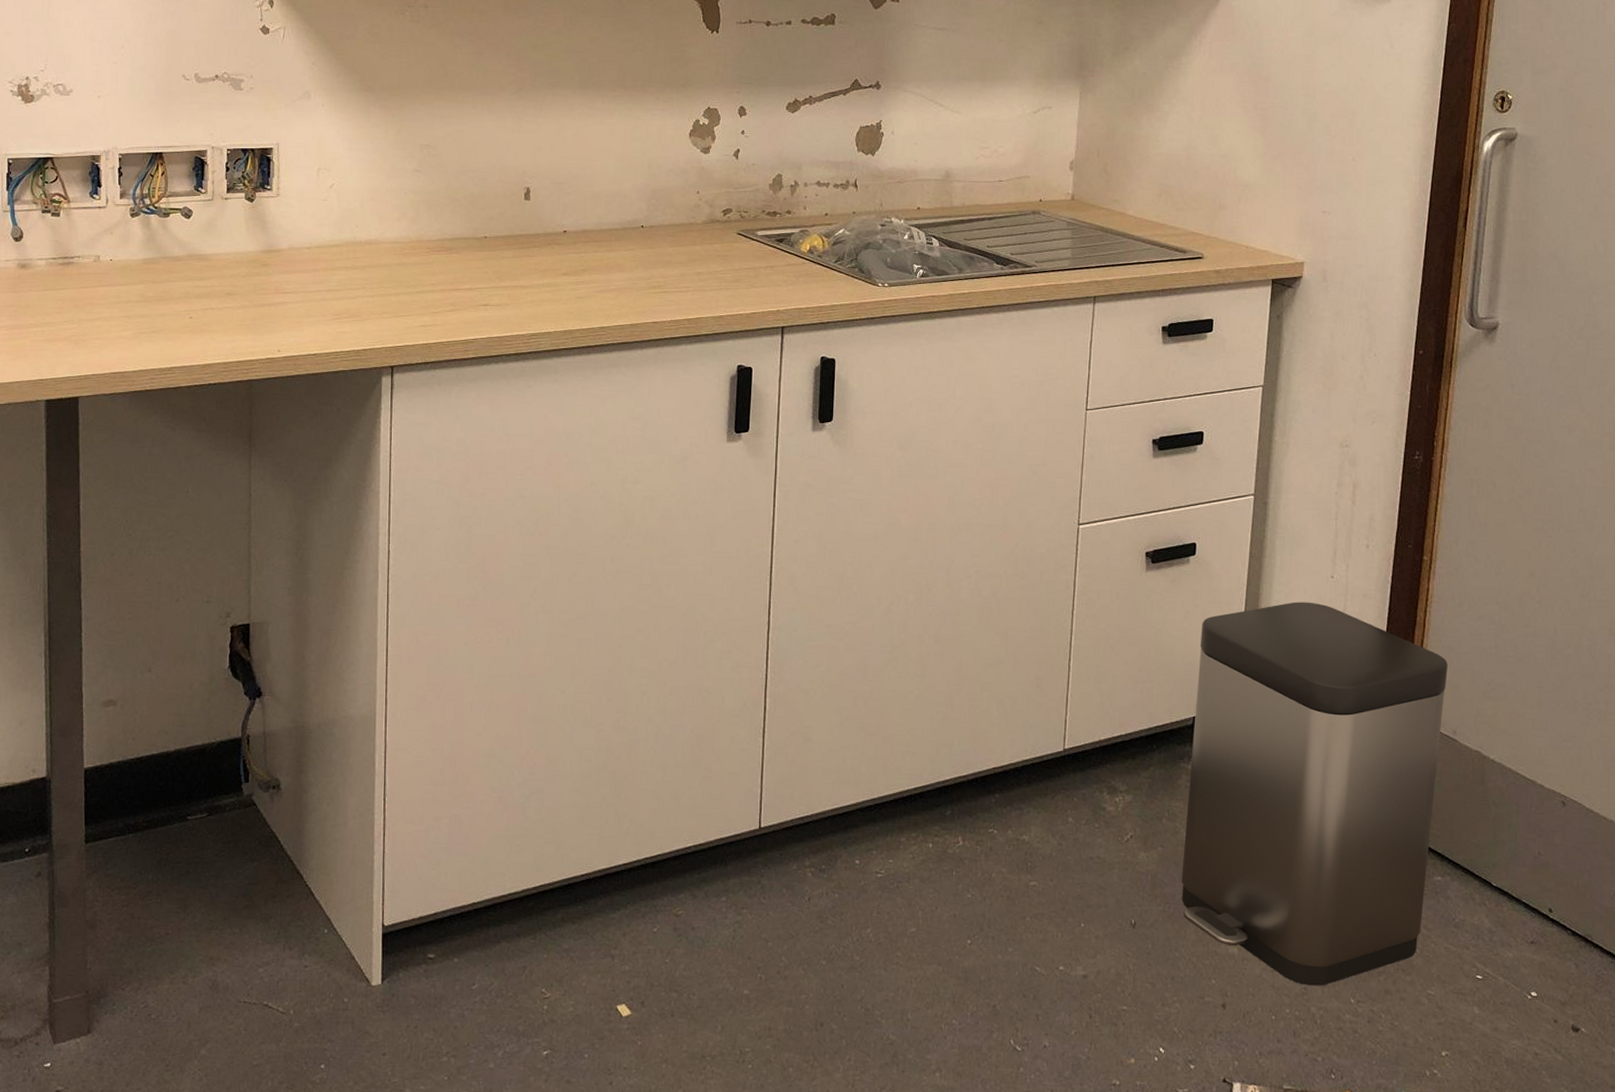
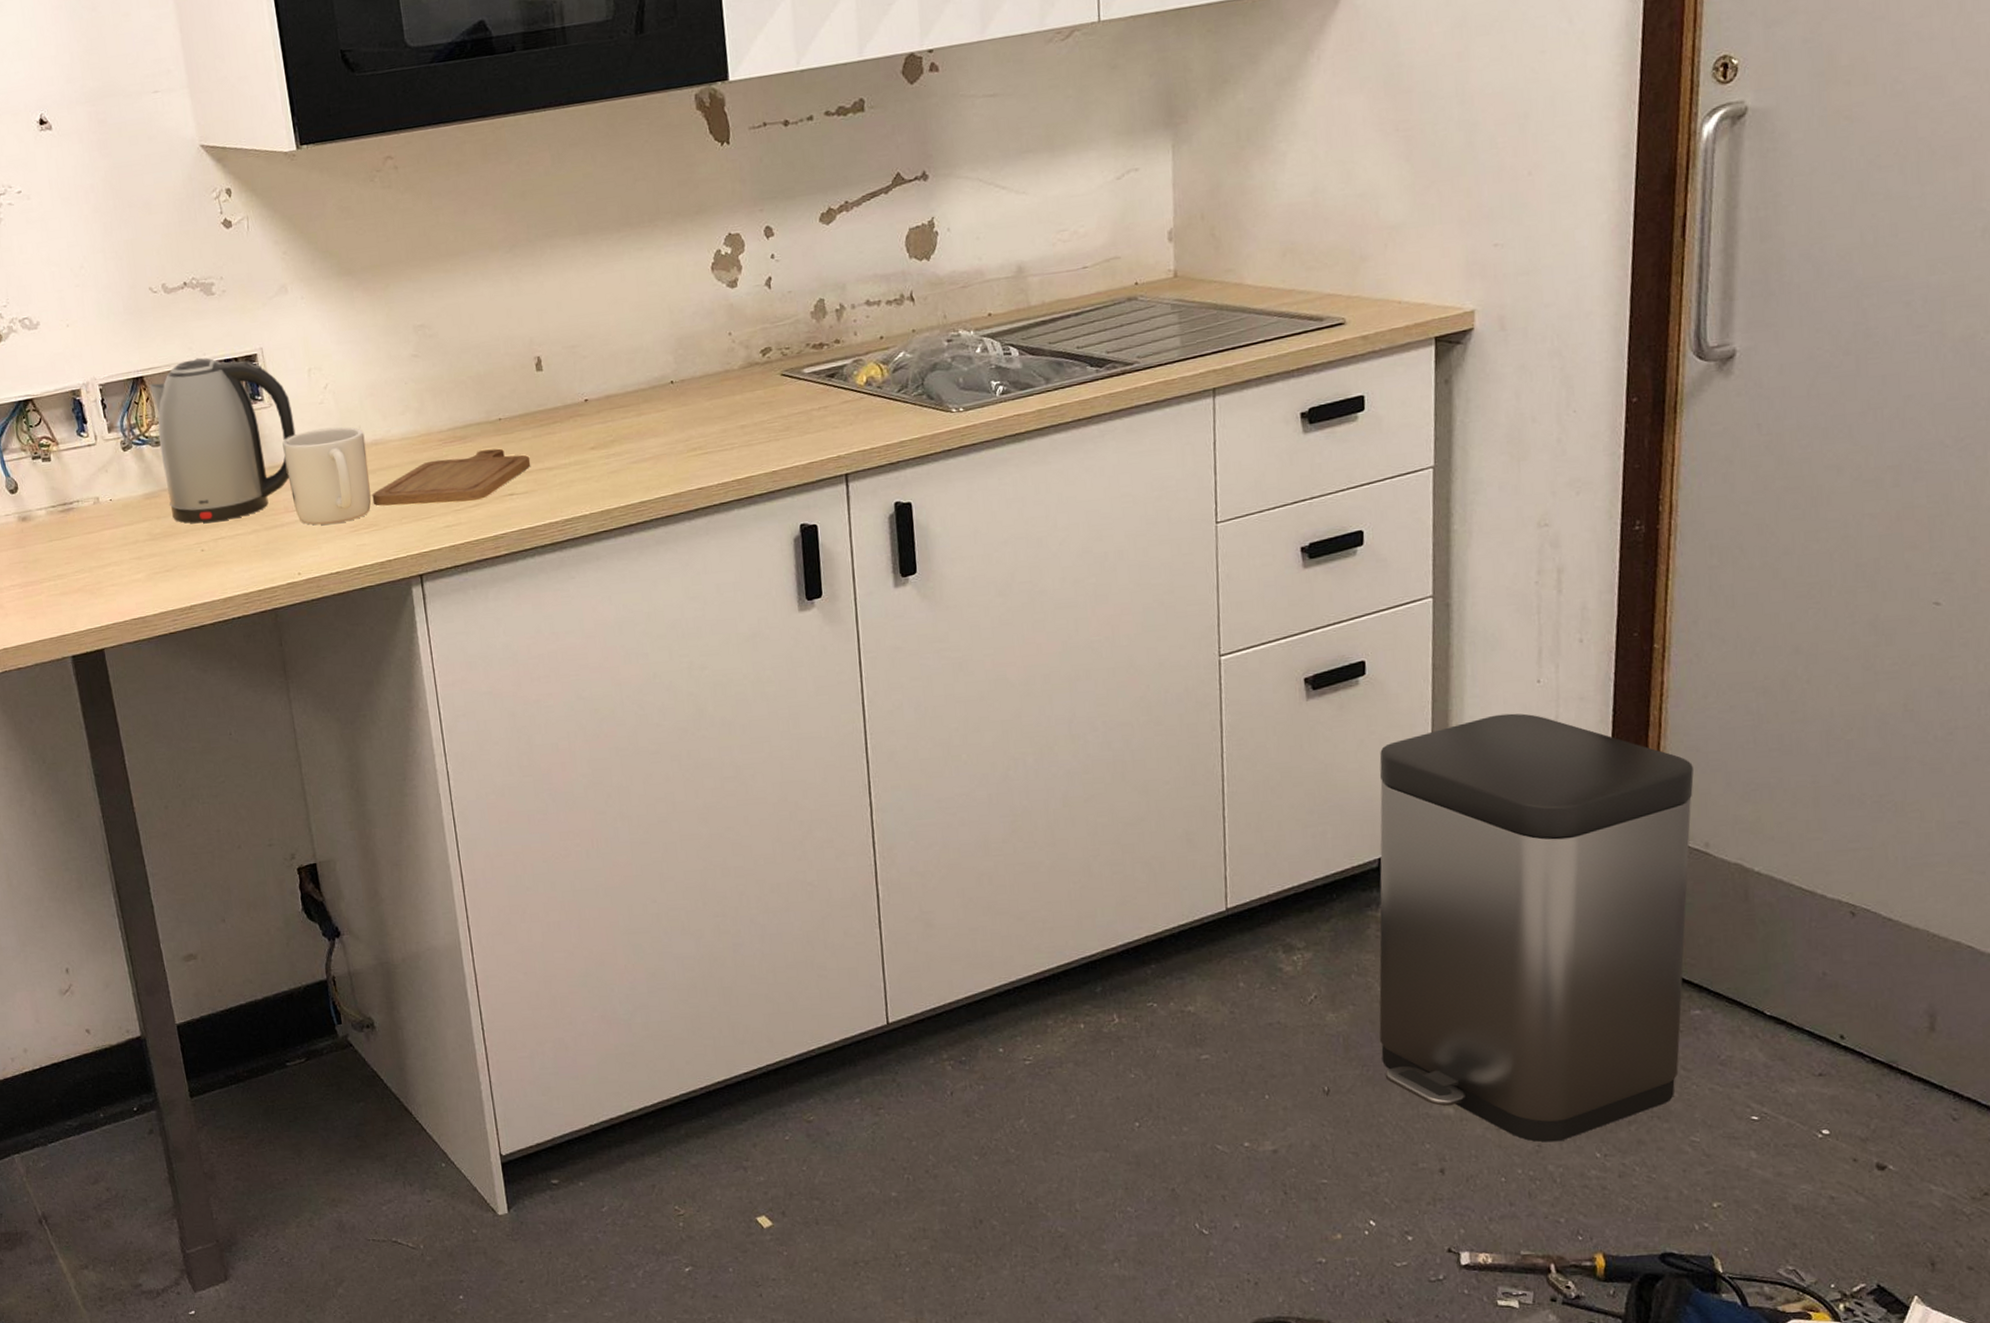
kettle: none [166,143,297,293] -> present [149,357,296,524]
mug: none [282,223,360,309] -> present [282,427,372,525]
chopping board: none [358,262,508,307] -> present [372,448,530,507]

